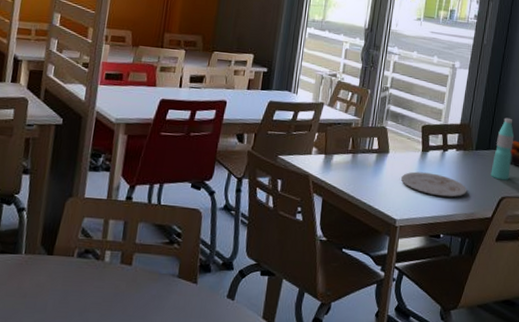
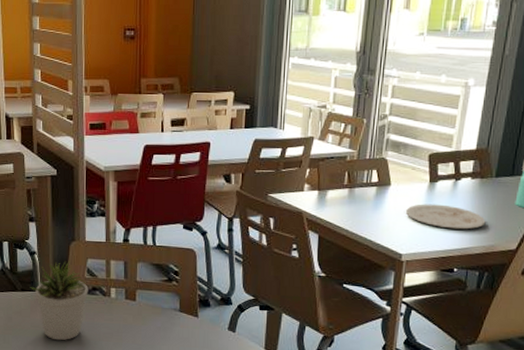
potted plant: none [11,219,81,313] -> present [30,261,88,341]

